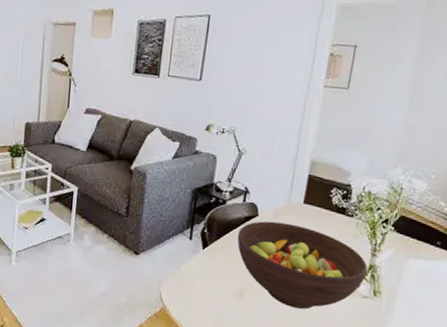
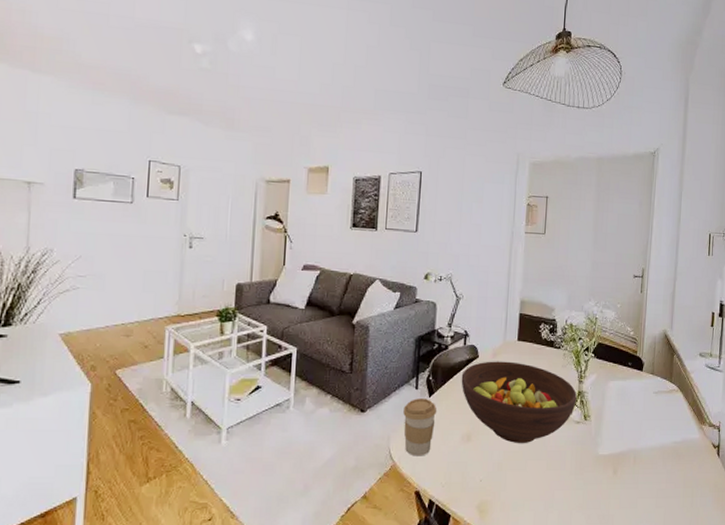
coffee cup: none [175,249,210,304] -> present [403,399,437,456]

